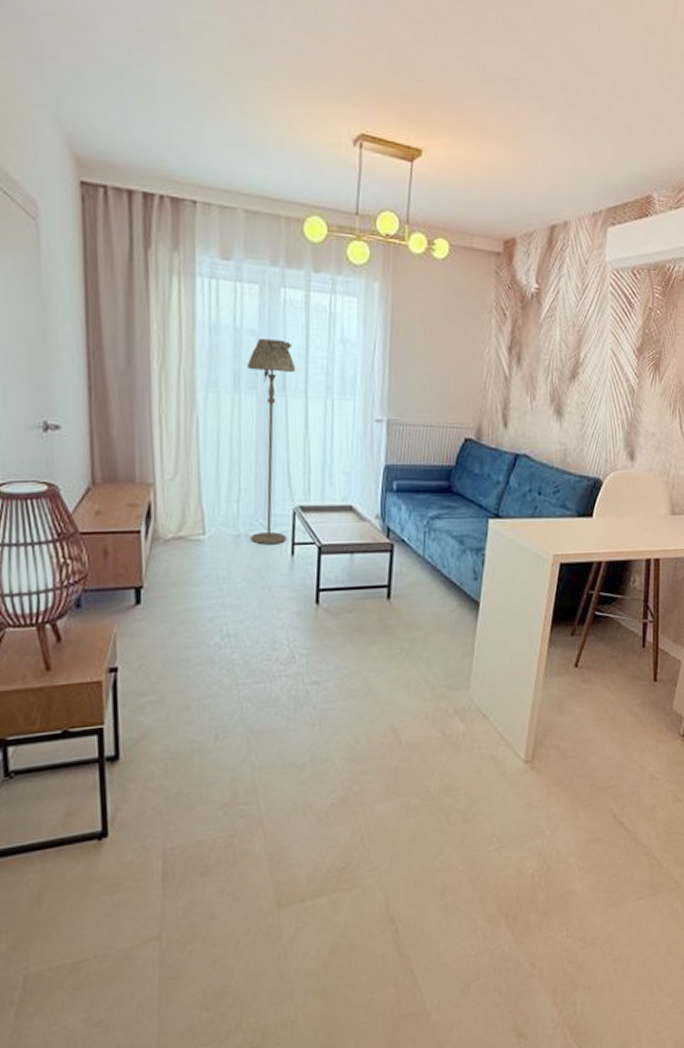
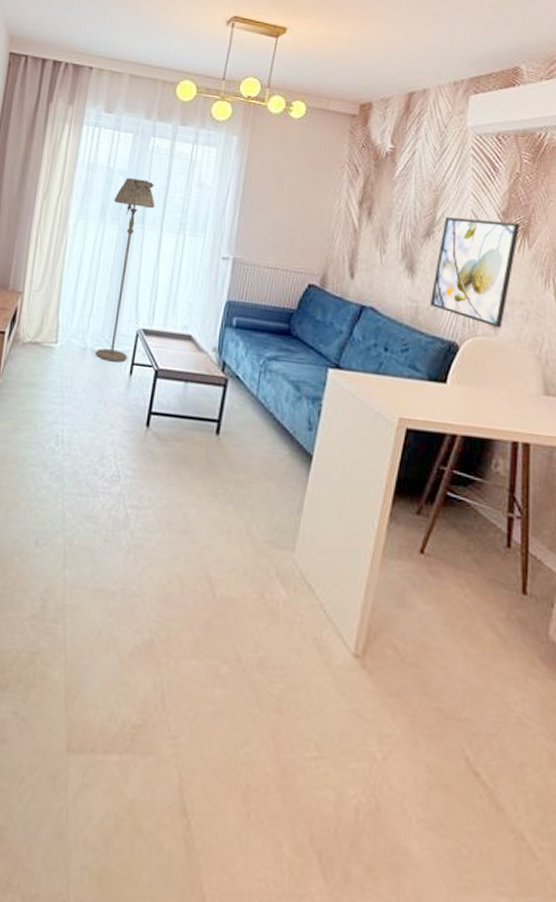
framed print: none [576,358,653,460] -> present [429,217,520,328]

